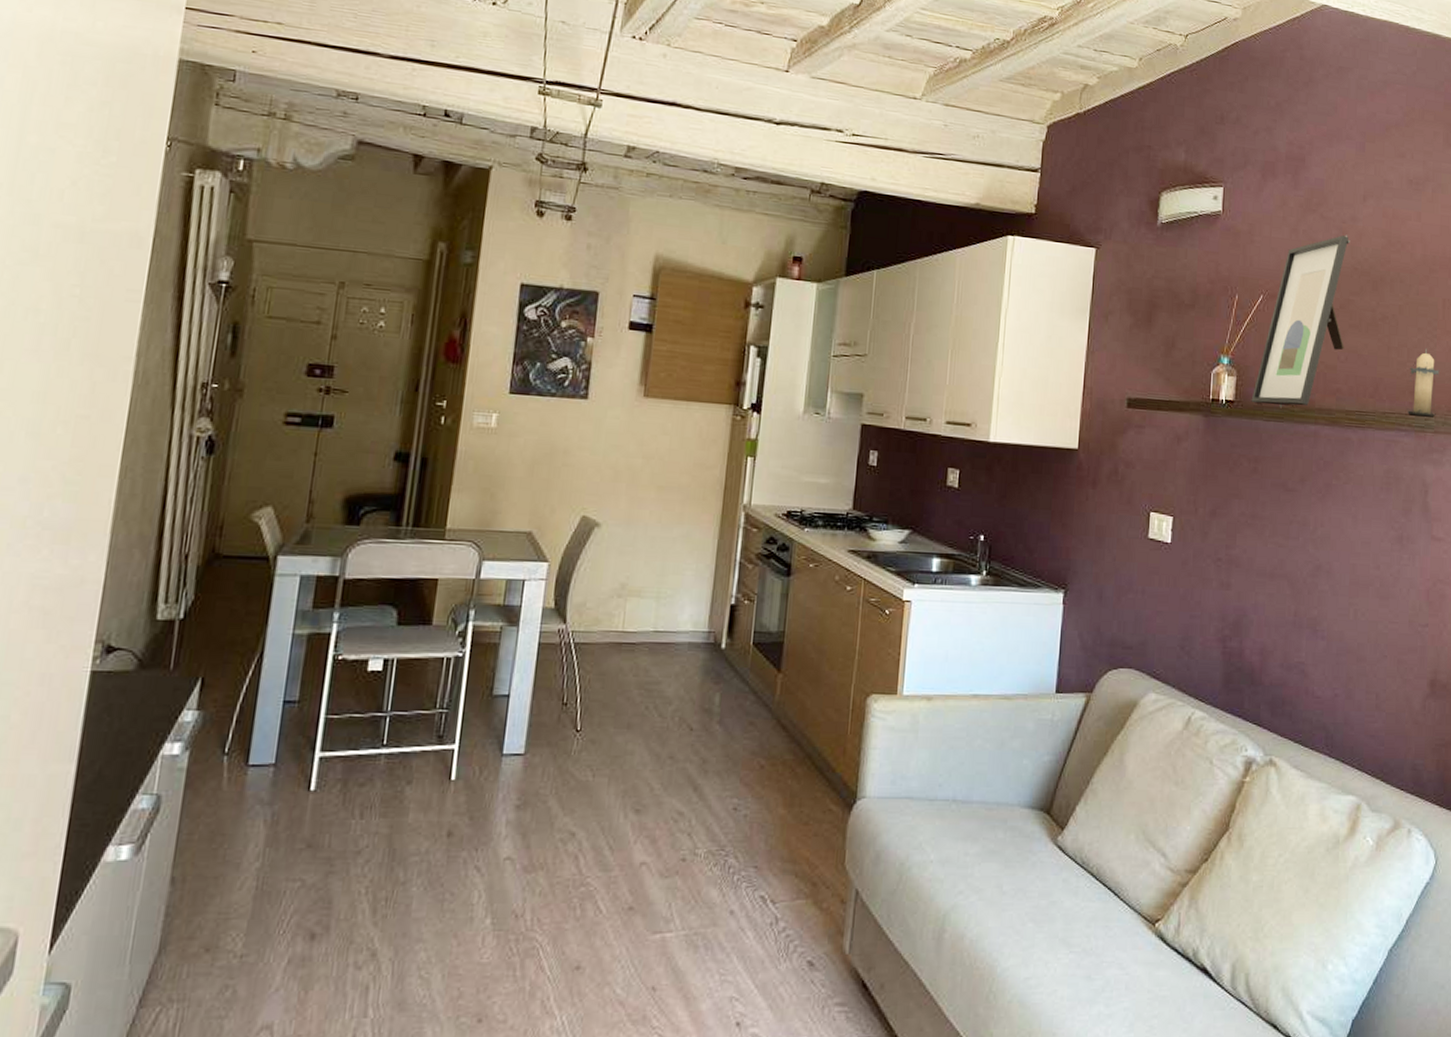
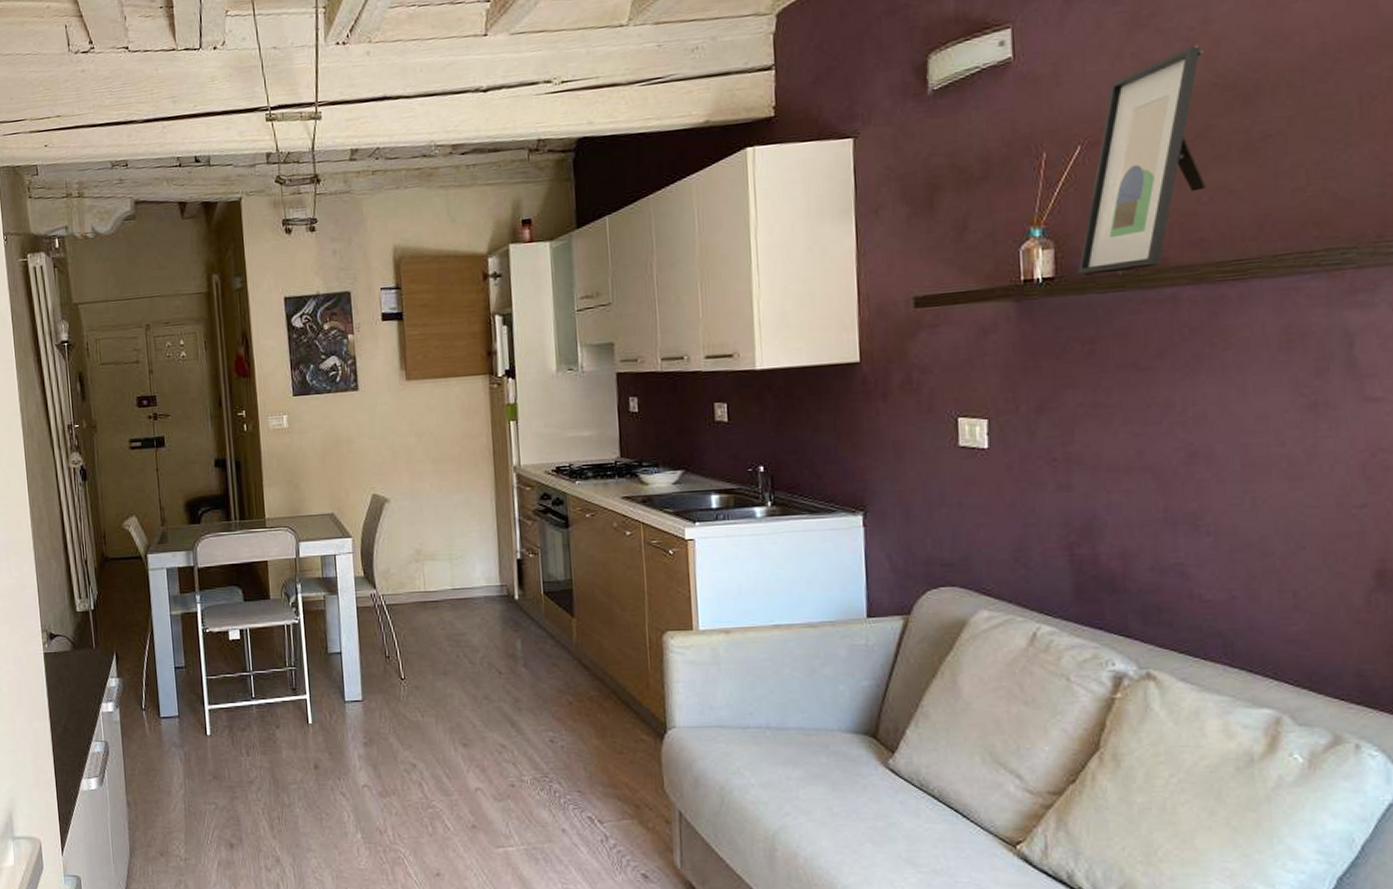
candle: present [1406,348,1440,417] -> none [1310,163,1360,253]

